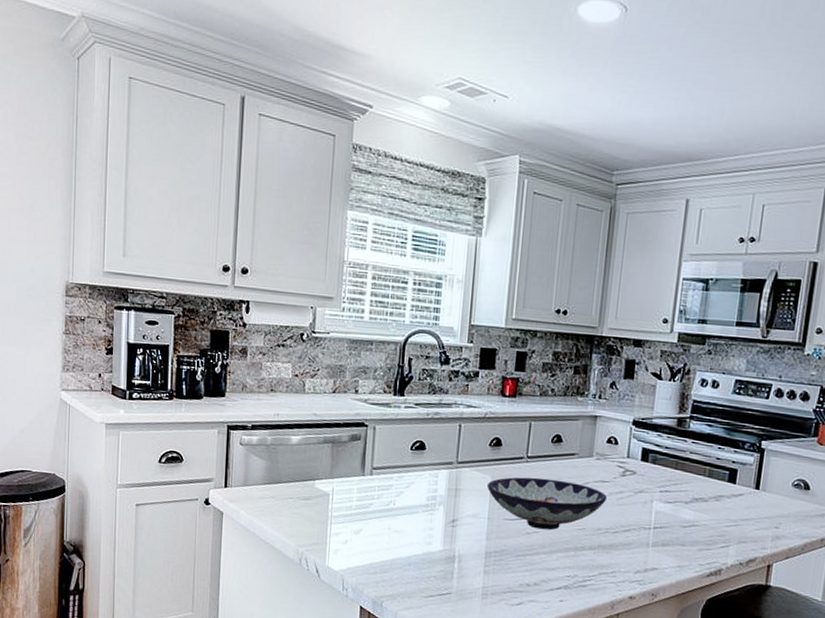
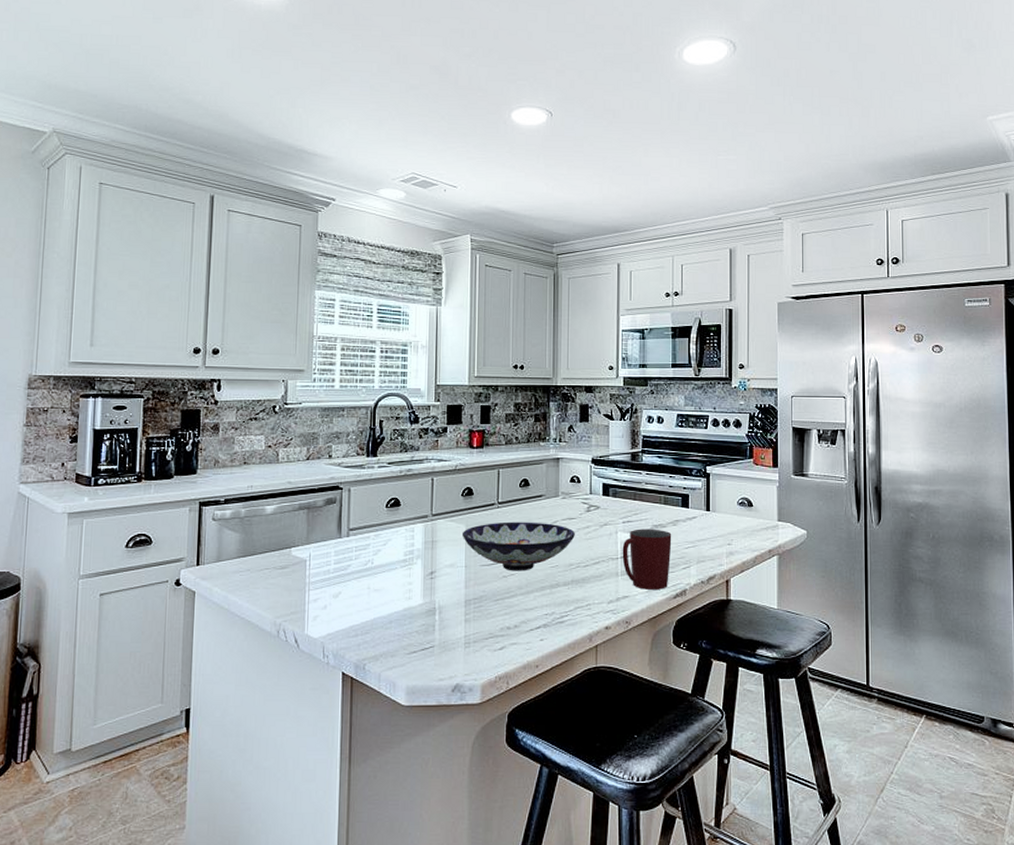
mug: none [655,500,713,566] -> present [622,529,672,590]

